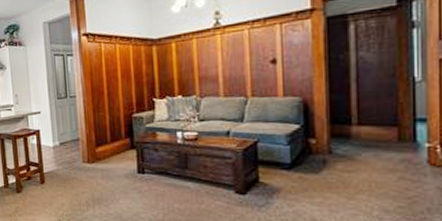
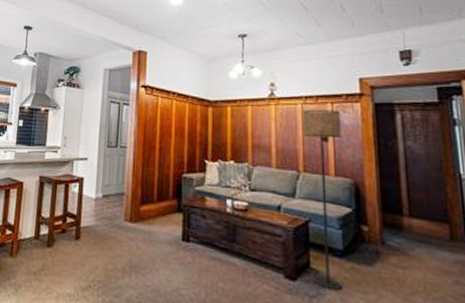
floor lamp: none [248,29,290,199] -> present [301,109,343,291]

